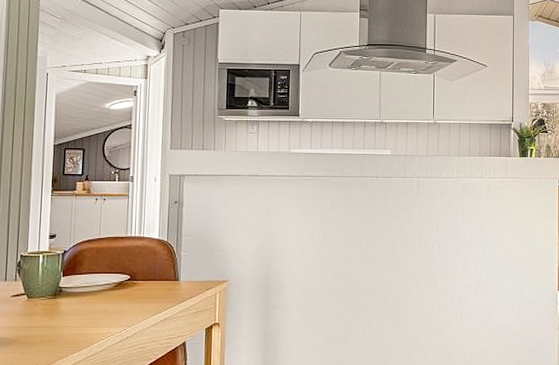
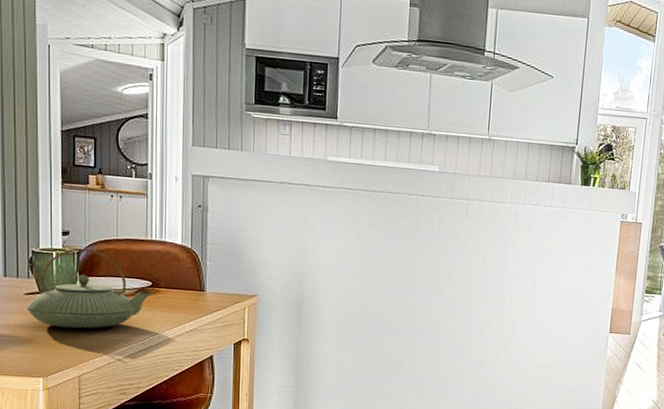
teapot: none [12,249,130,326] -> present [27,247,152,329]

